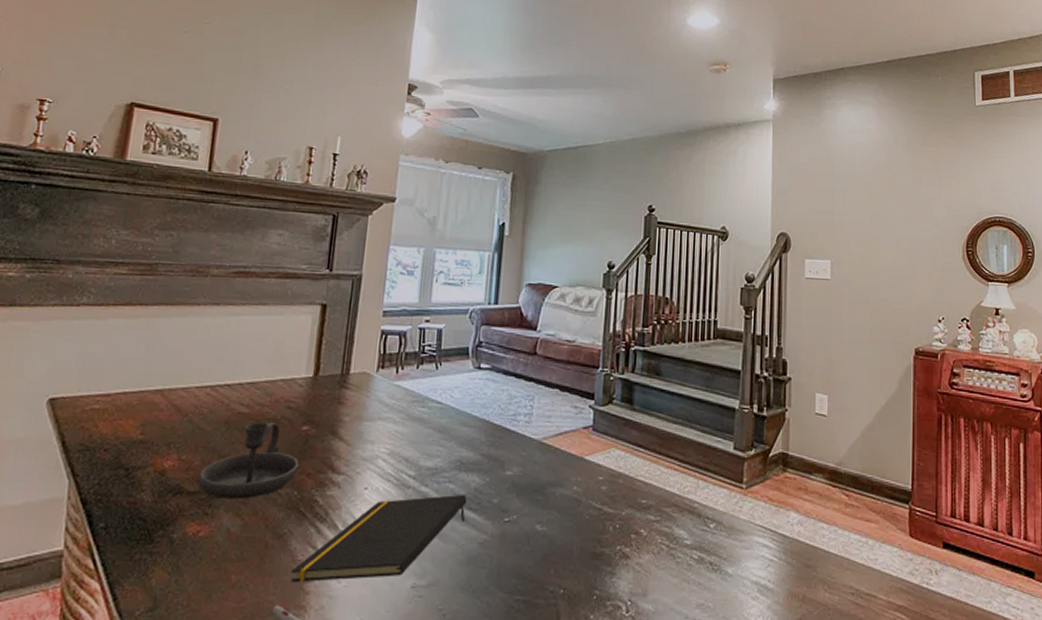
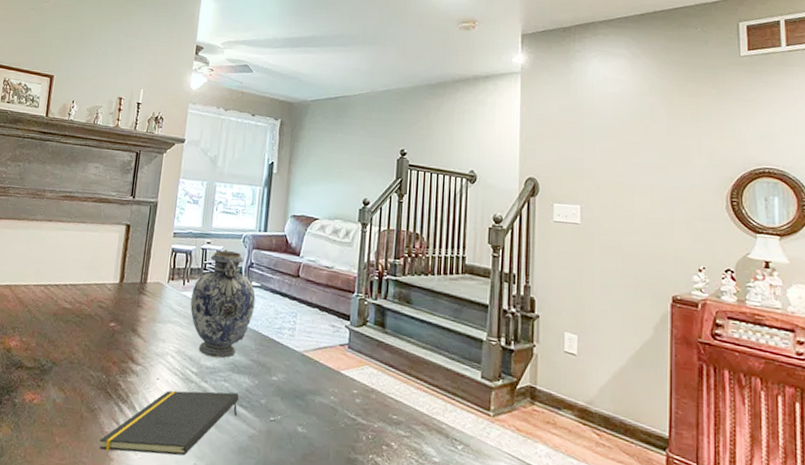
candlestick: present [197,422,300,499] -> none [33,316,108,377]
decorative vase: none [405,328,485,456] -> present [190,249,256,358]

